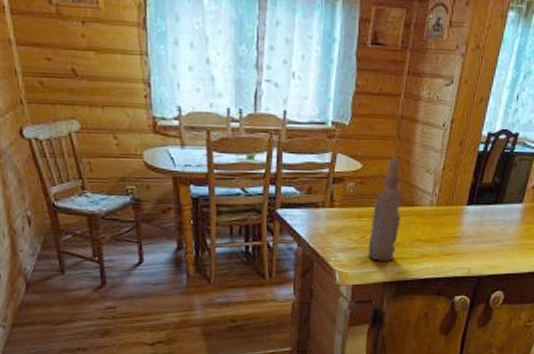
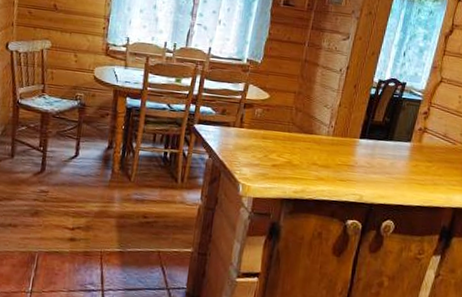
bottle: present [367,157,403,261] -> none [269,91,303,180]

